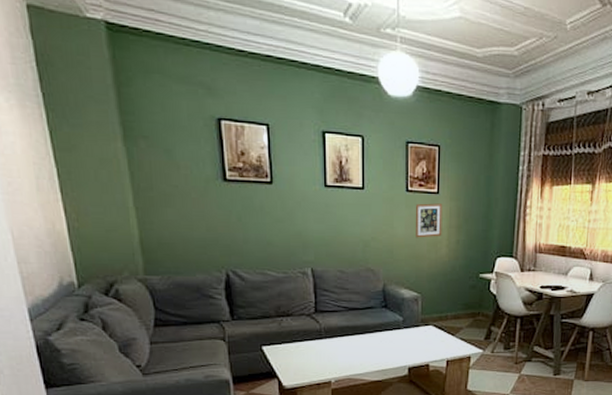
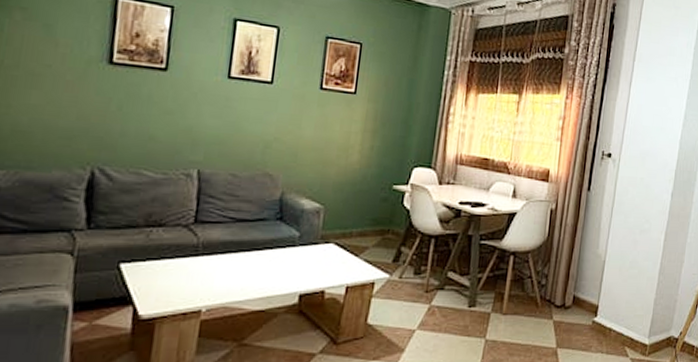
picture frame: present [415,203,443,238] -> none [325,103,359,142]

